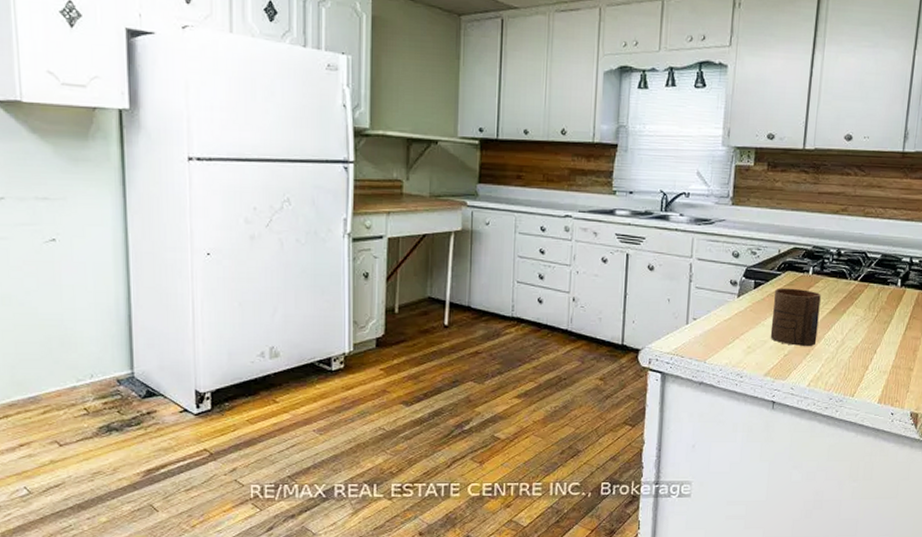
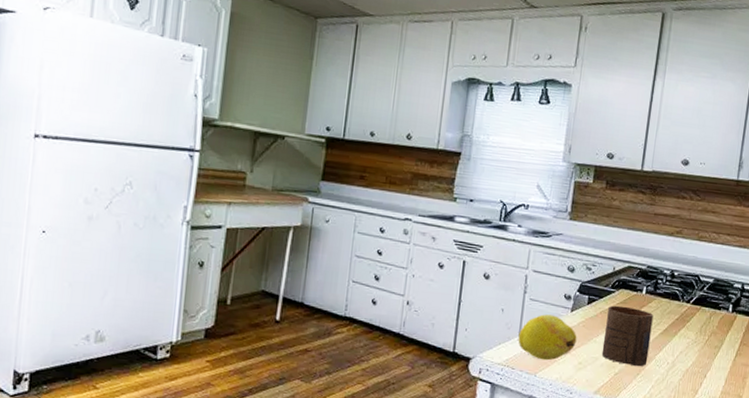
fruit: none [686,301,745,347] -> present [518,314,577,361]

